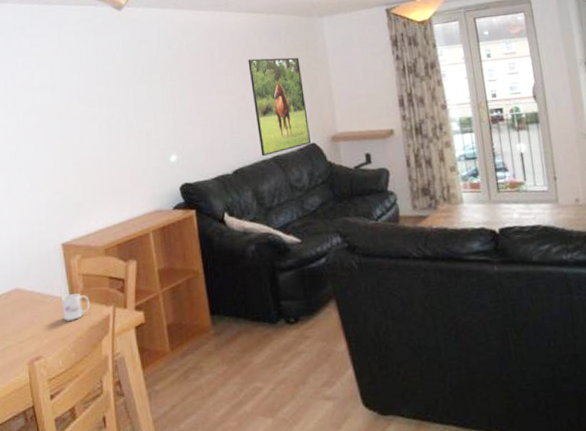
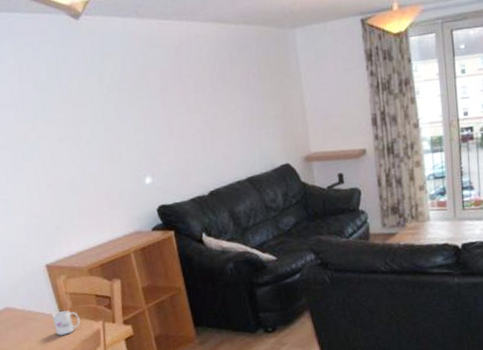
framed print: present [248,57,311,157] -> none [218,73,284,178]

